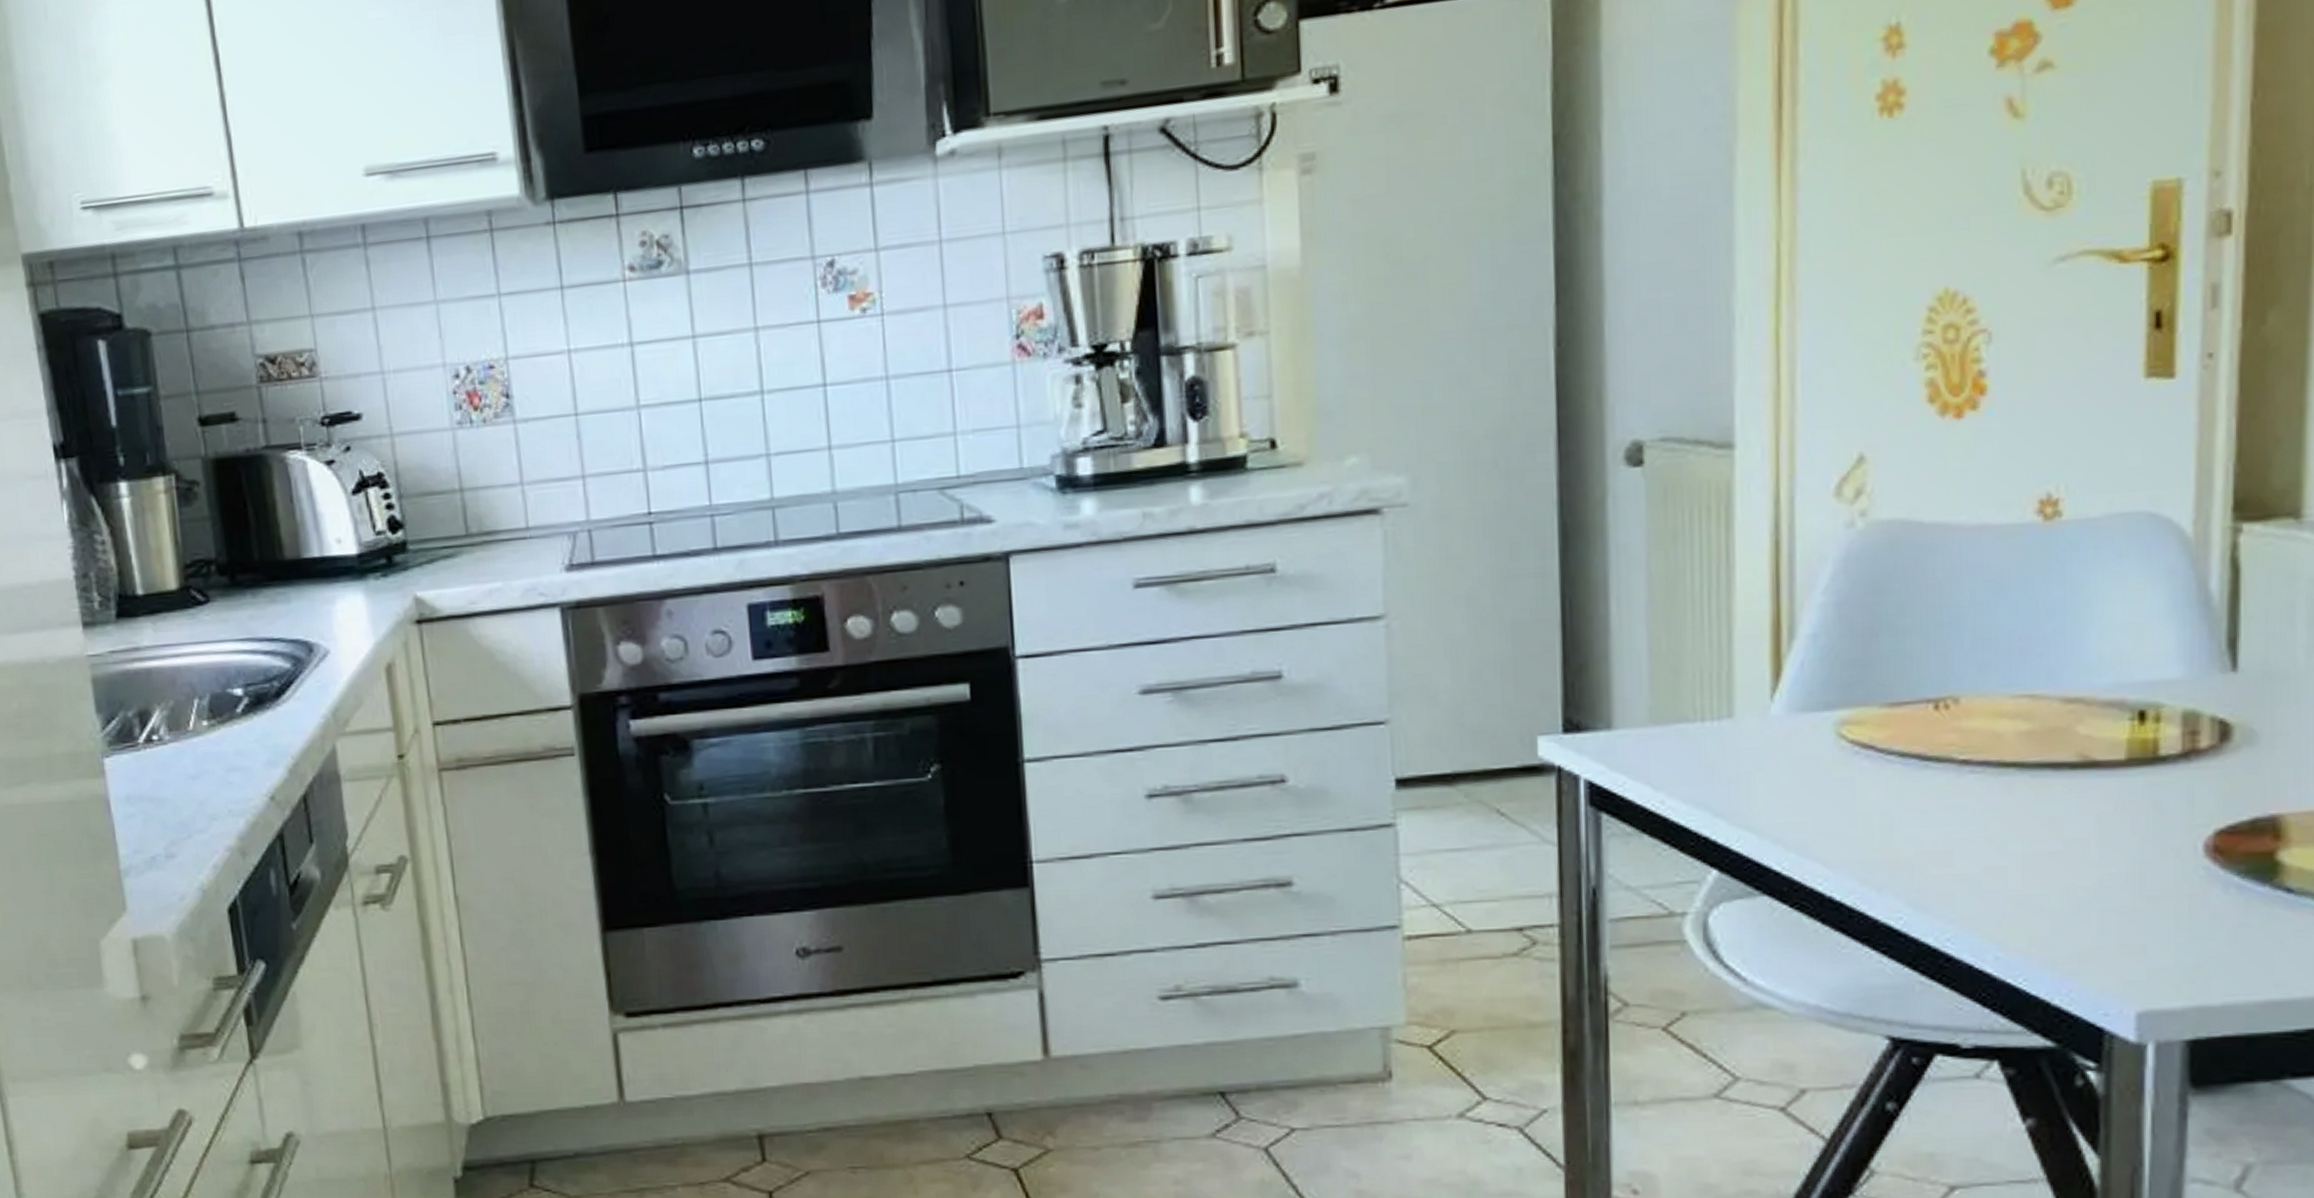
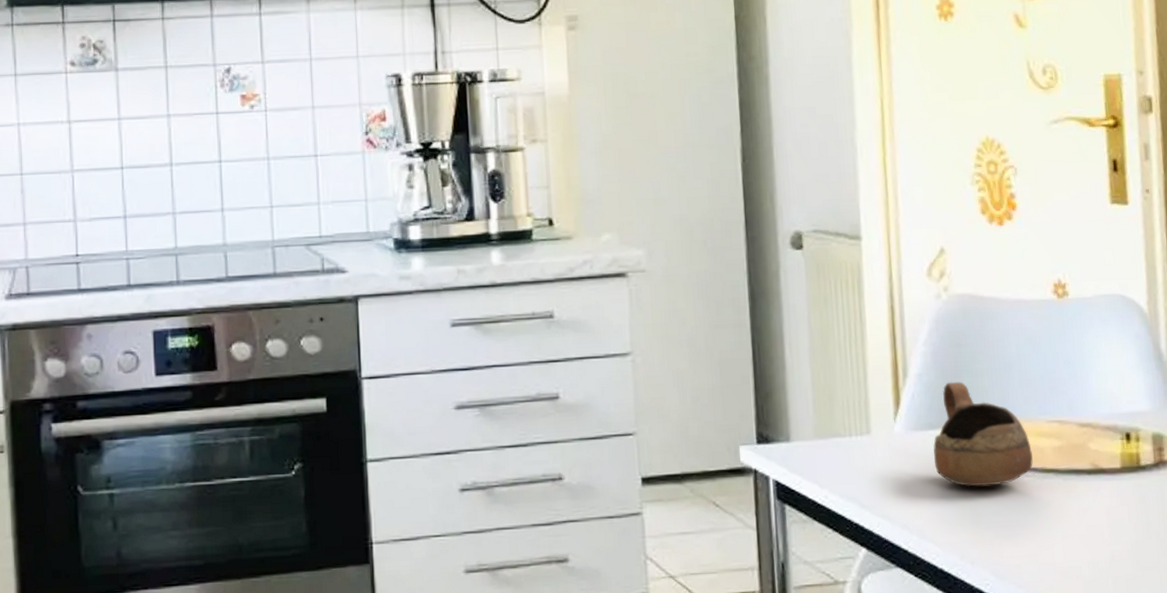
cup: none [1829,643,1984,788] -> present [933,381,1033,487]

